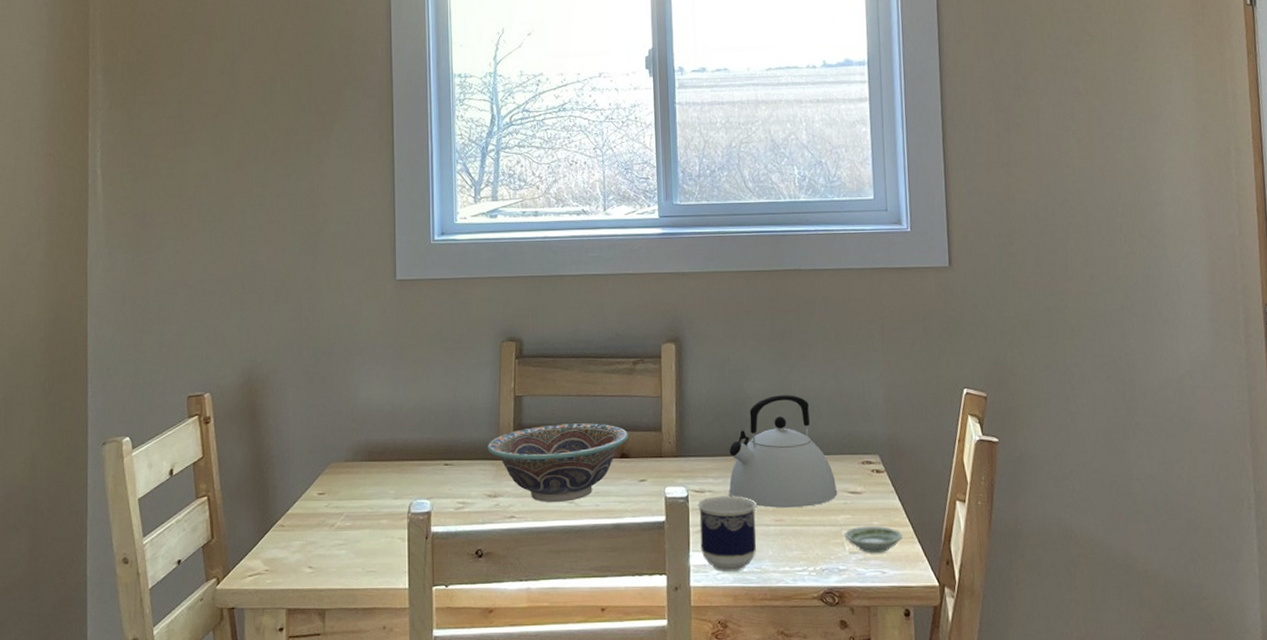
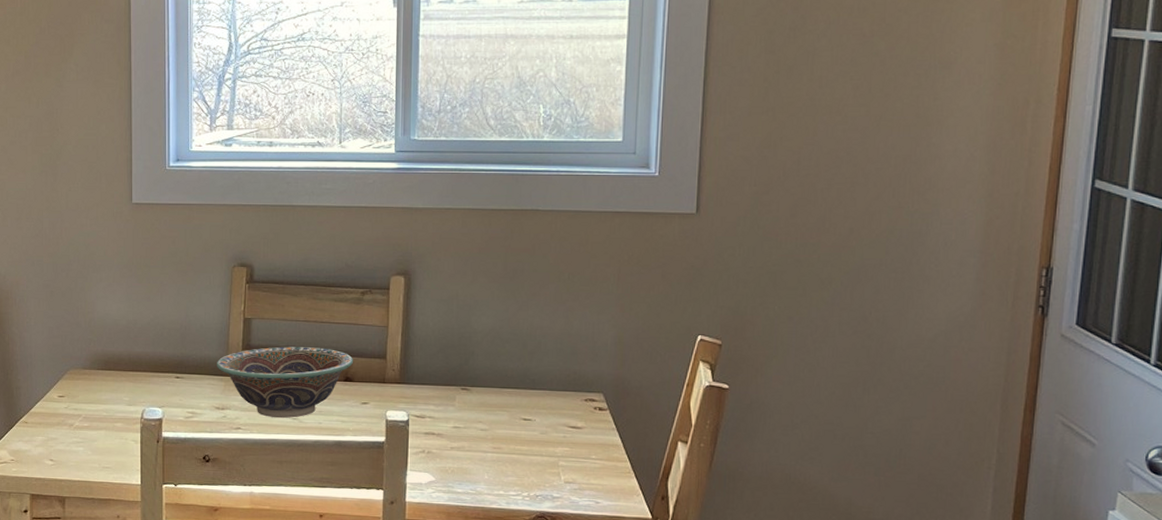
cup: present [697,496,756,572] -> none [417,422,475,491]
kettle: present [729,395,838,508] -> none [449,331,558,438]
saucer: present [844,525,902,554] -> none [561,458,619,485]

